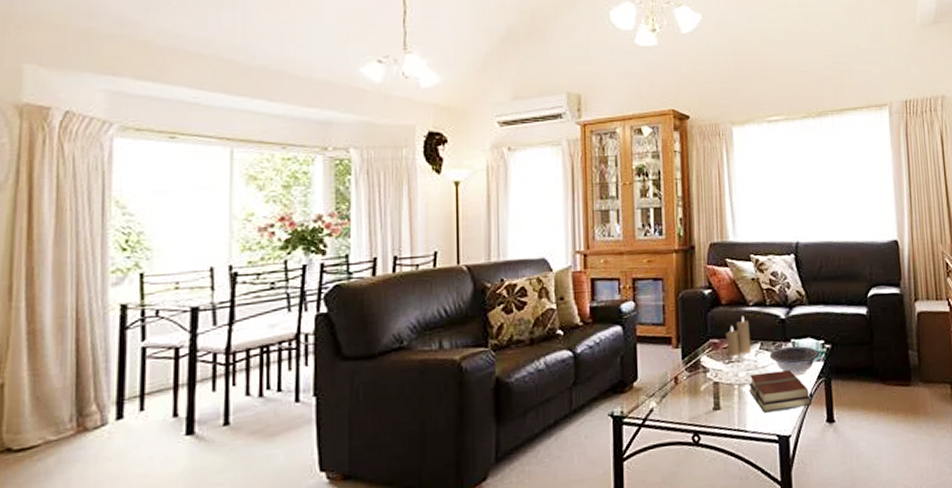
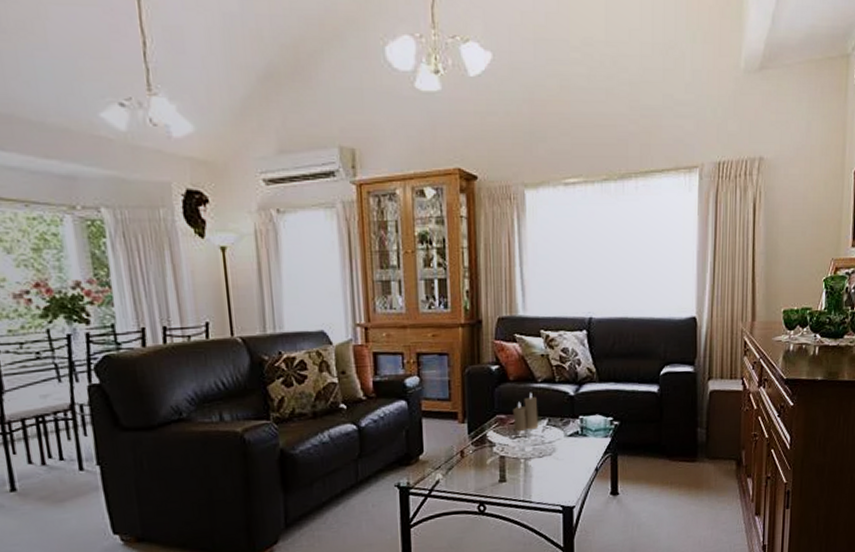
books: present [749,370,812,413] -> none [535,445,598,485]
decorative bowl: present [769,346,820,377] -> none [557,422,608,452]

